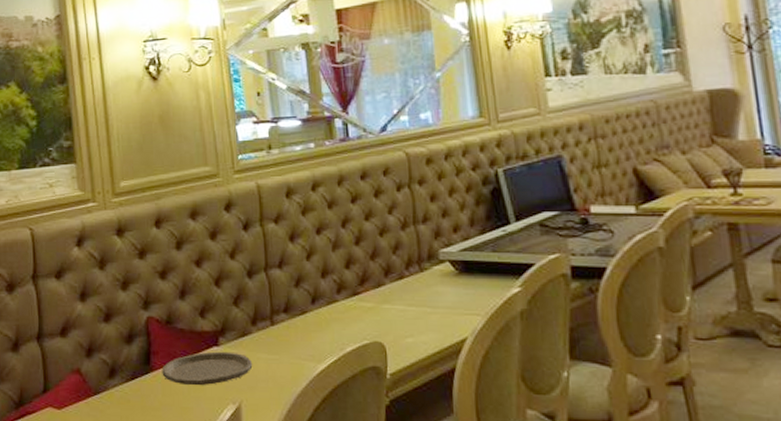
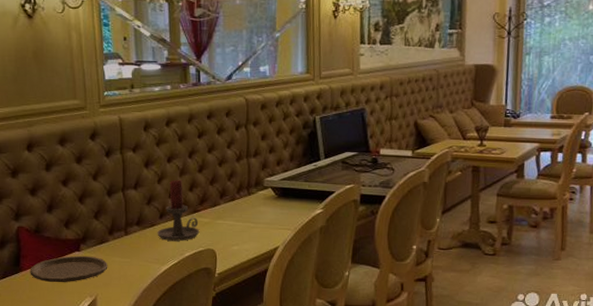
candle holder: none [309,255,361,332] -> present [157,180,199,241]

